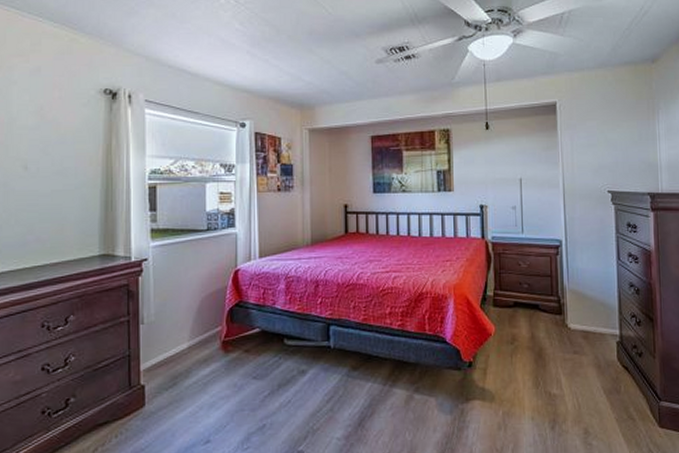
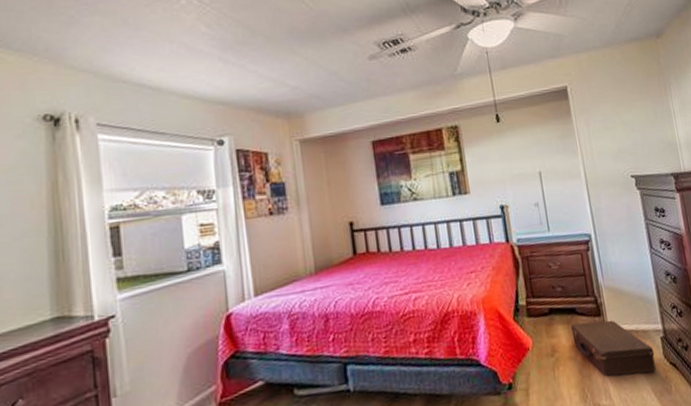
suitcase: none [532,318,609,372] -> present [570,320,656,377]

